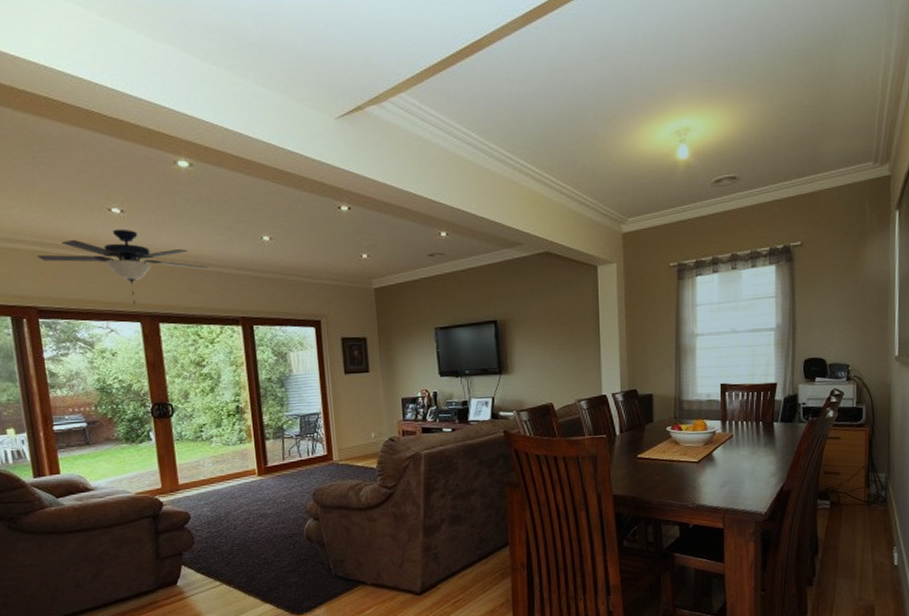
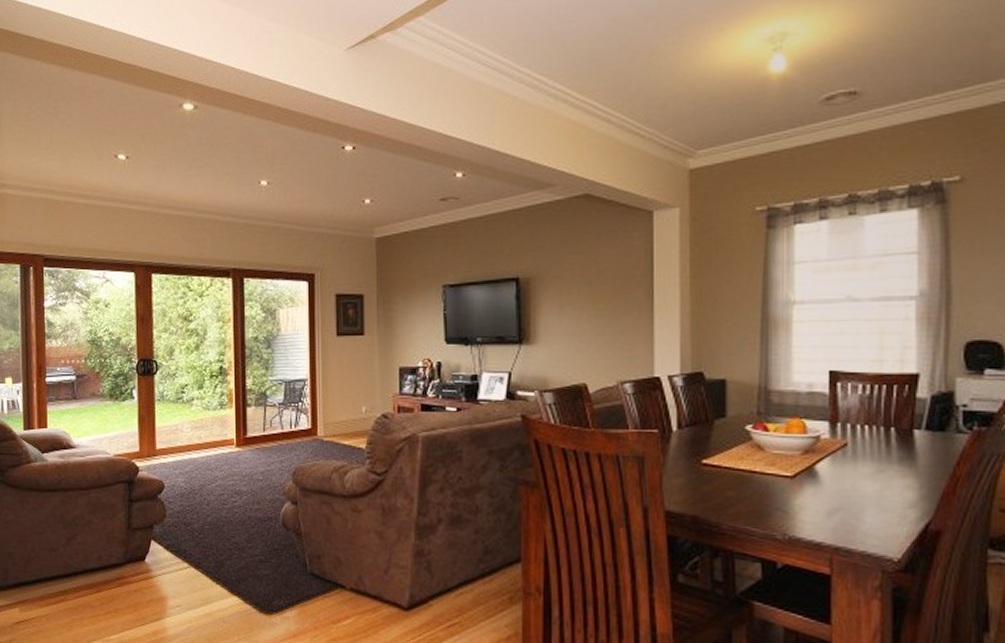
ceiling fan: present [37,229,208,304] -> none [48,175,204,254]

